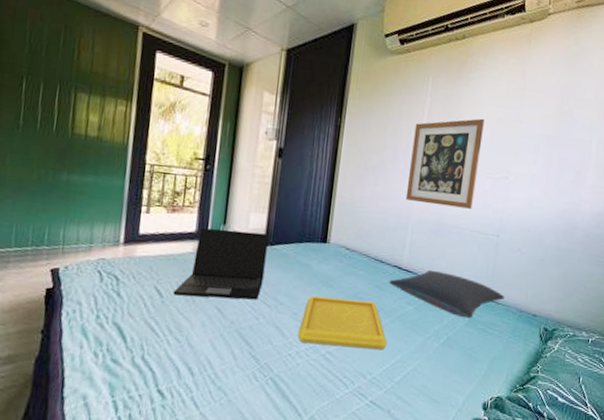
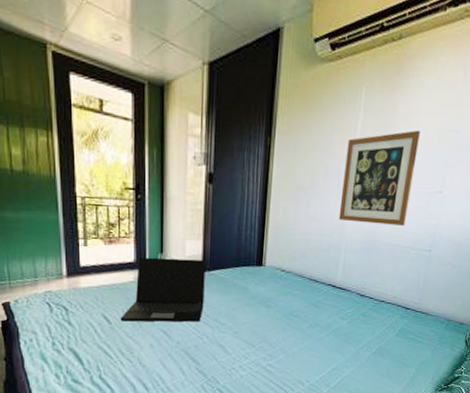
serving tray: present [298,296,388,351] -> none [240,316,323,361]
pillow: present [389,270,505,319] -> none [324,287,435,329]

